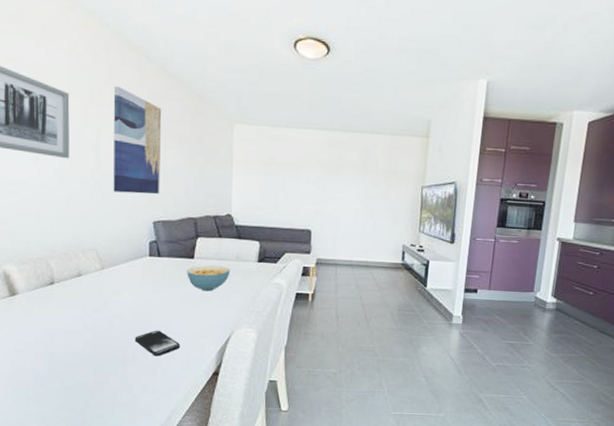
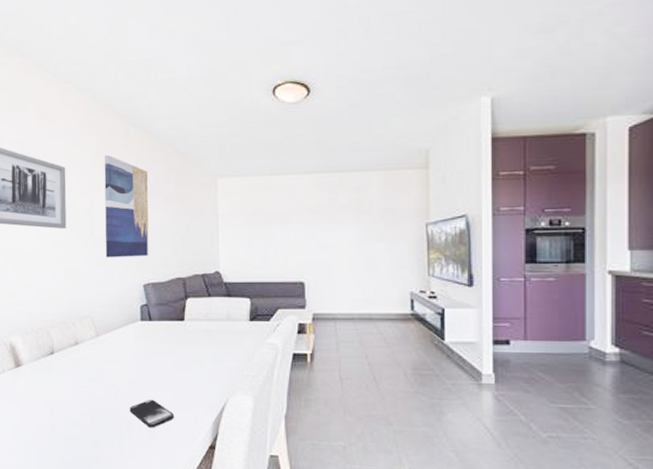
cereal bowl: present [187,265,230,292] -> none [178,327,222,356]

